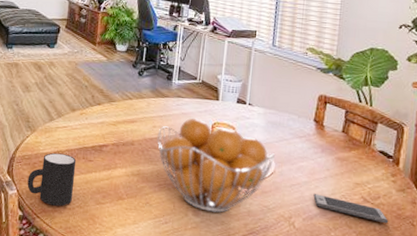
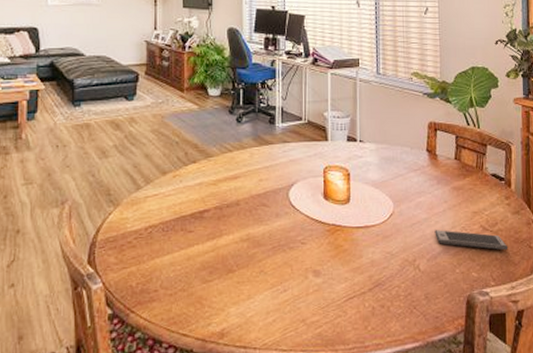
mug: present [27,152,77,207] -> none [115,228,174,295]
fruit basket: present [157,118,275,213] -> none [265,164,392,269]

